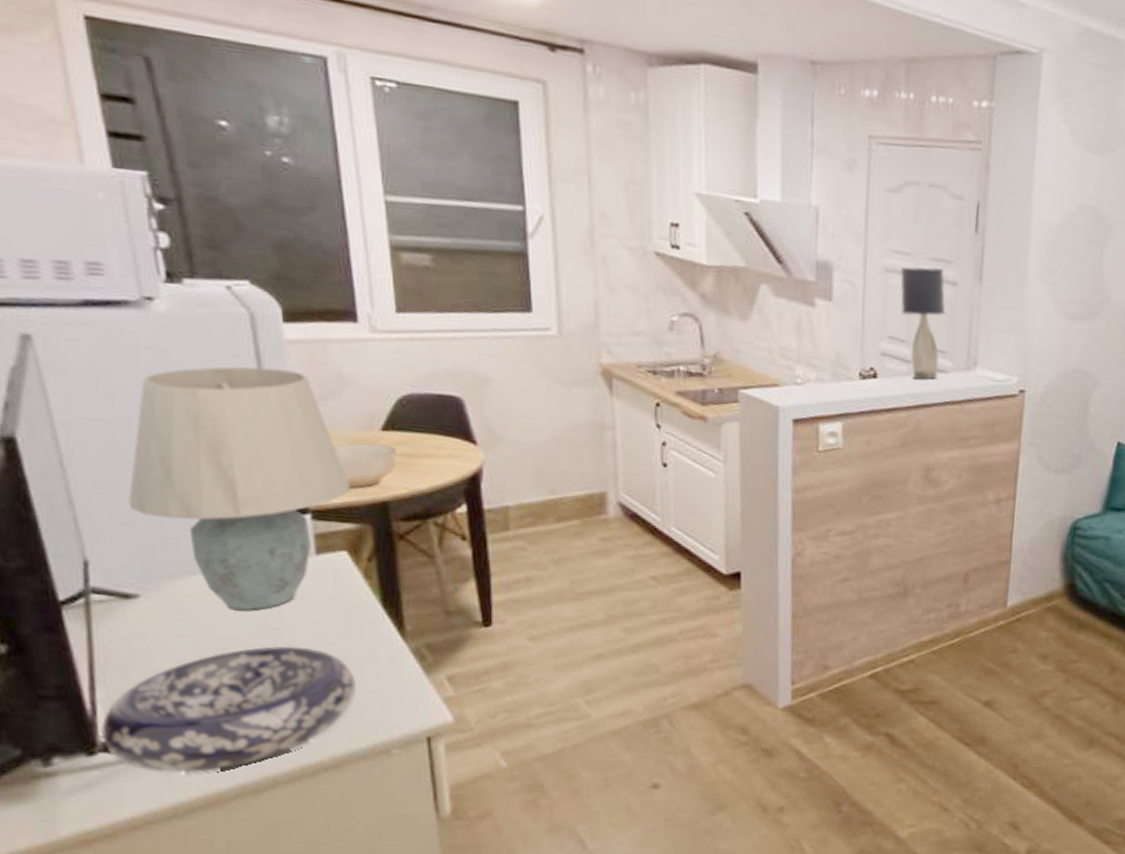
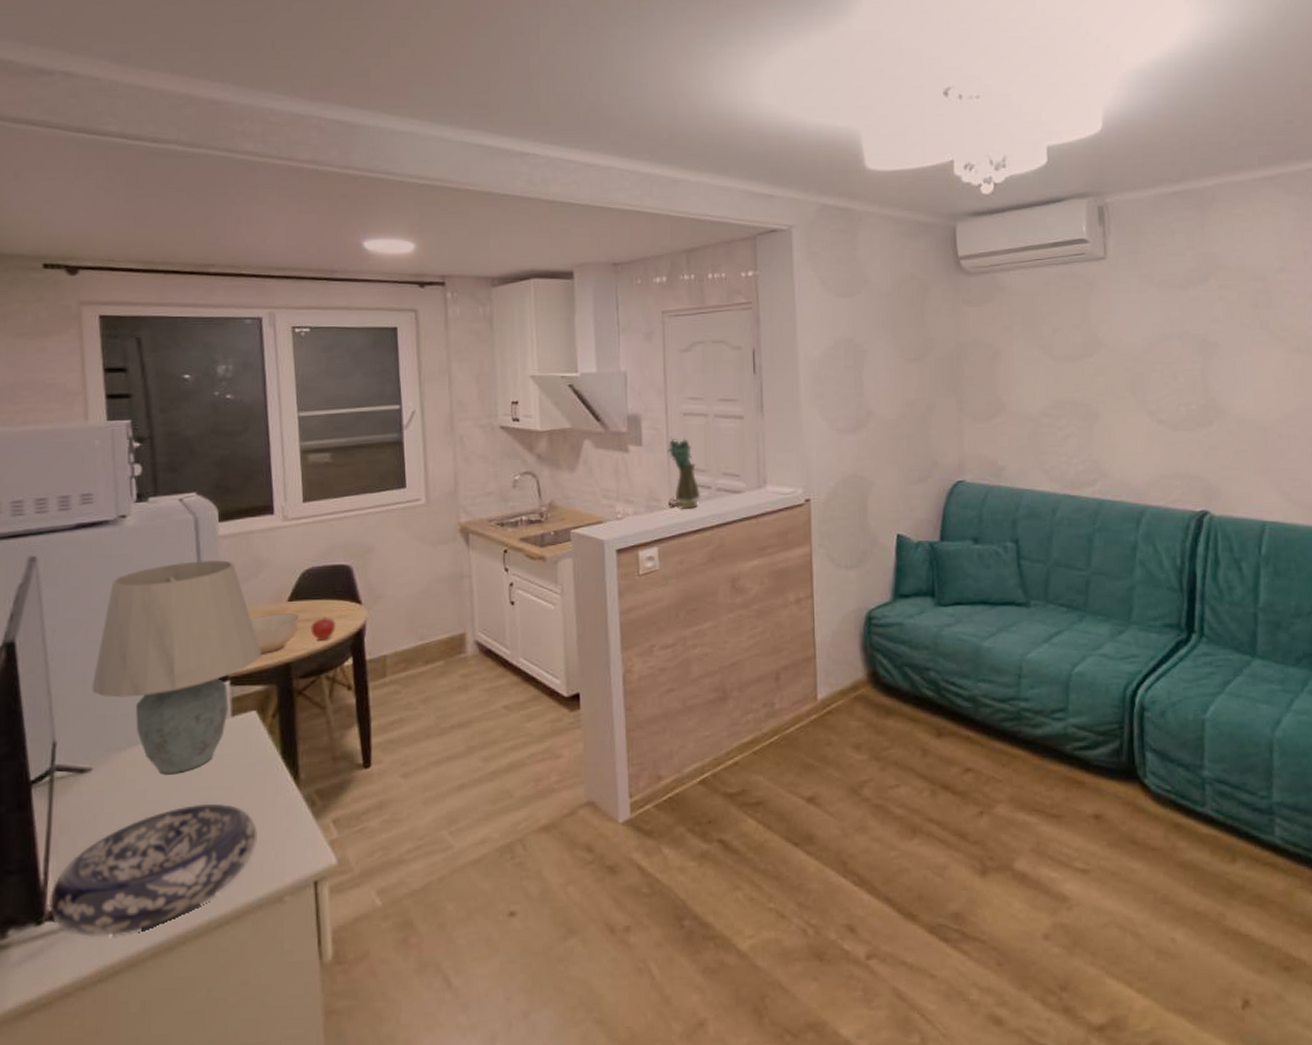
fruit: none [412,453,444,481] -> present [311,616,336,640]
vase: none [862,295,899,385] -> present [667,436,701,510]
table lamp: present [900,267,946,380] -> none [696,406,736,502]

